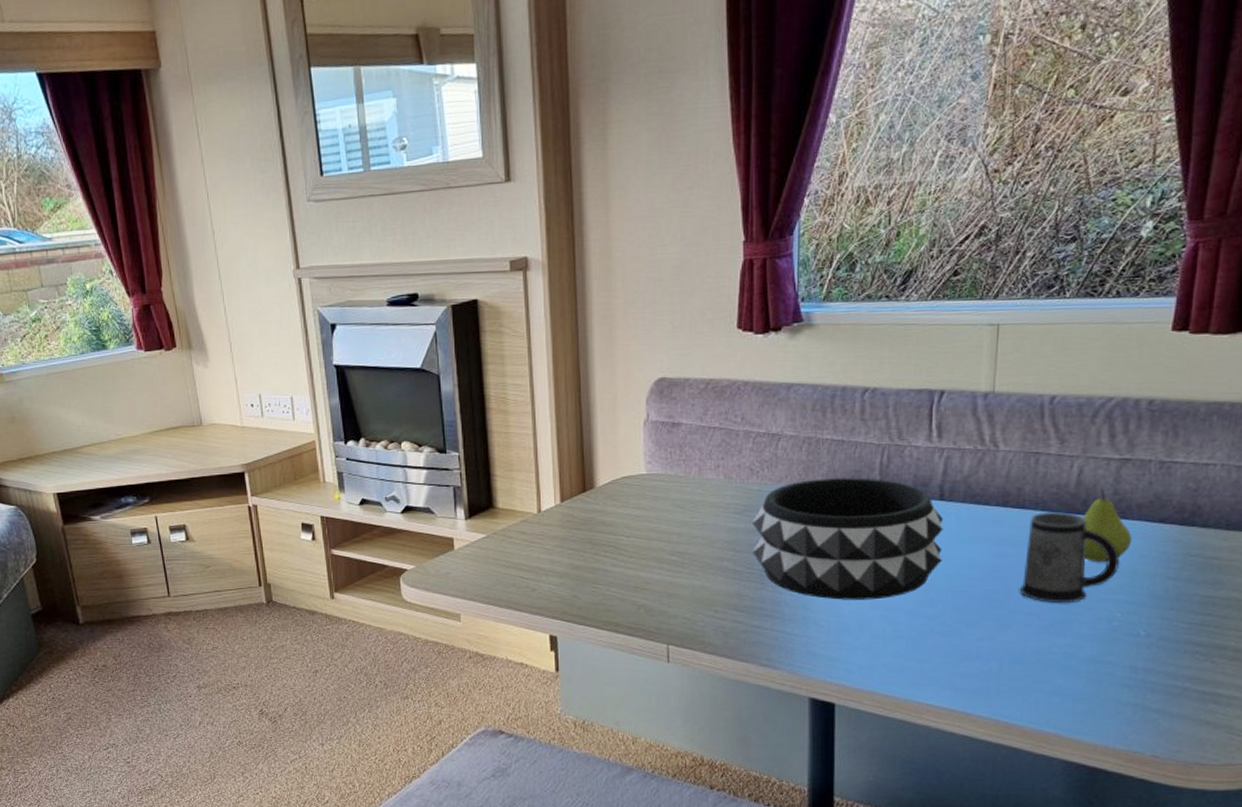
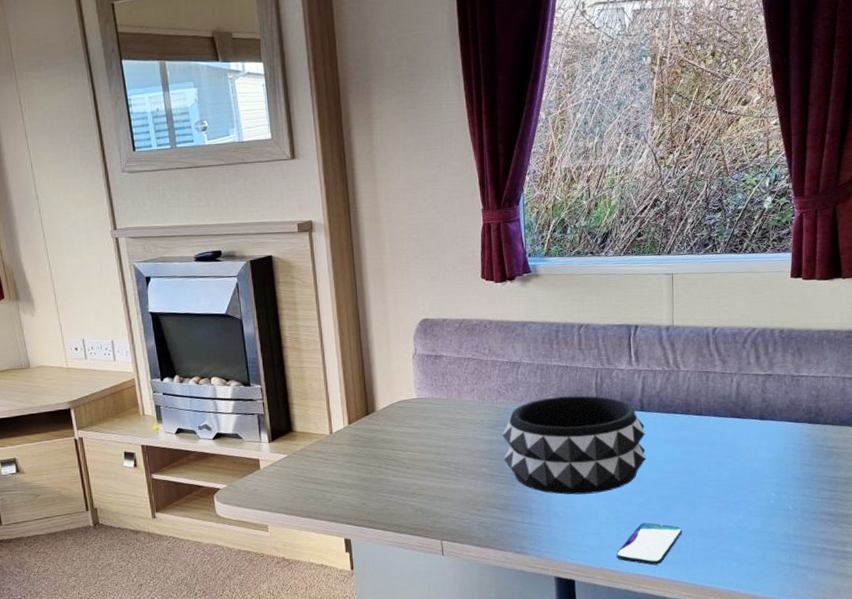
smartphone: none [893,640,985,693] -> present [616,522,682,565]
mug: present [1019,512,1119,602] -> none [703,417,770,488]
fruit: present [1082,487,1133,563] -> none [742,397,778,455]

